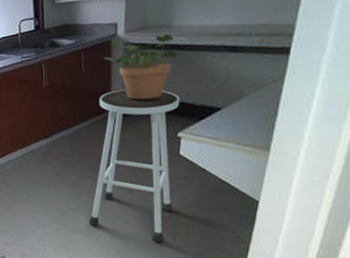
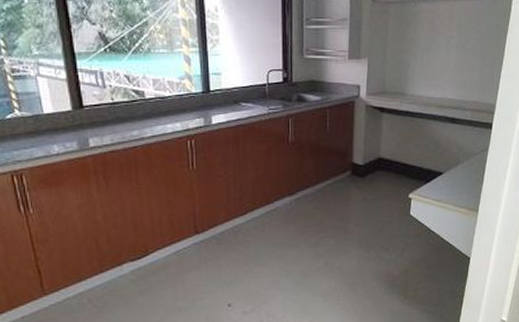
stool: present [88,89,180,242] -> none [329,150,411,301]
potted plant: present [103,33,179,100] -> none [347,100,411,161]

